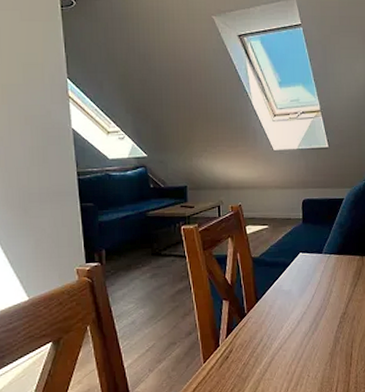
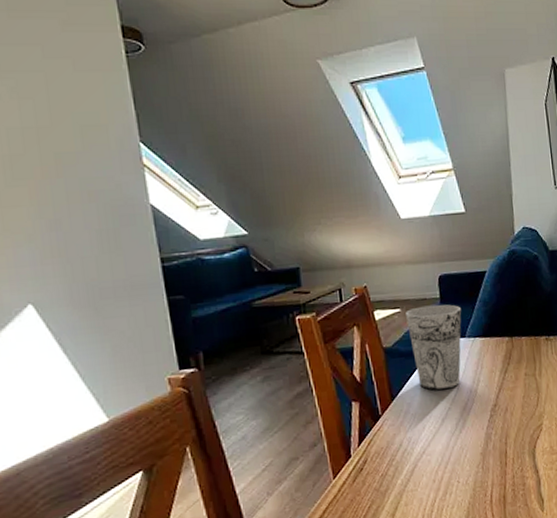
cup: none [273,224,321,296] -> present [406,304,462,390]

